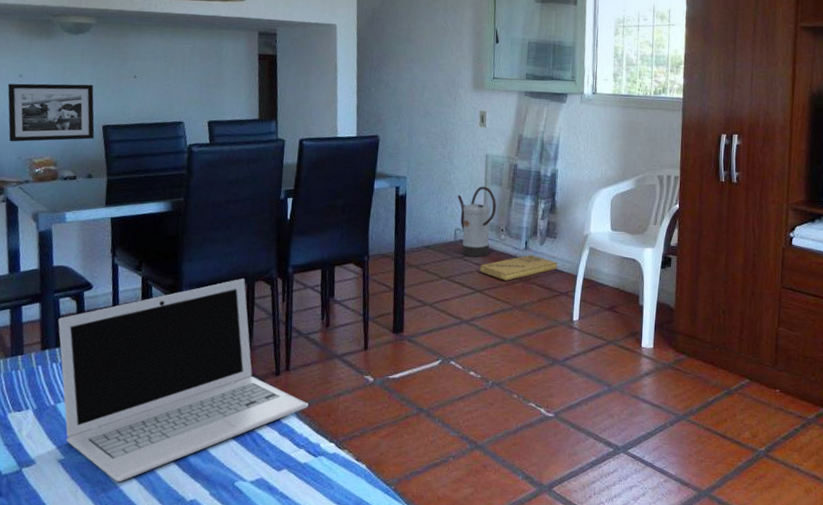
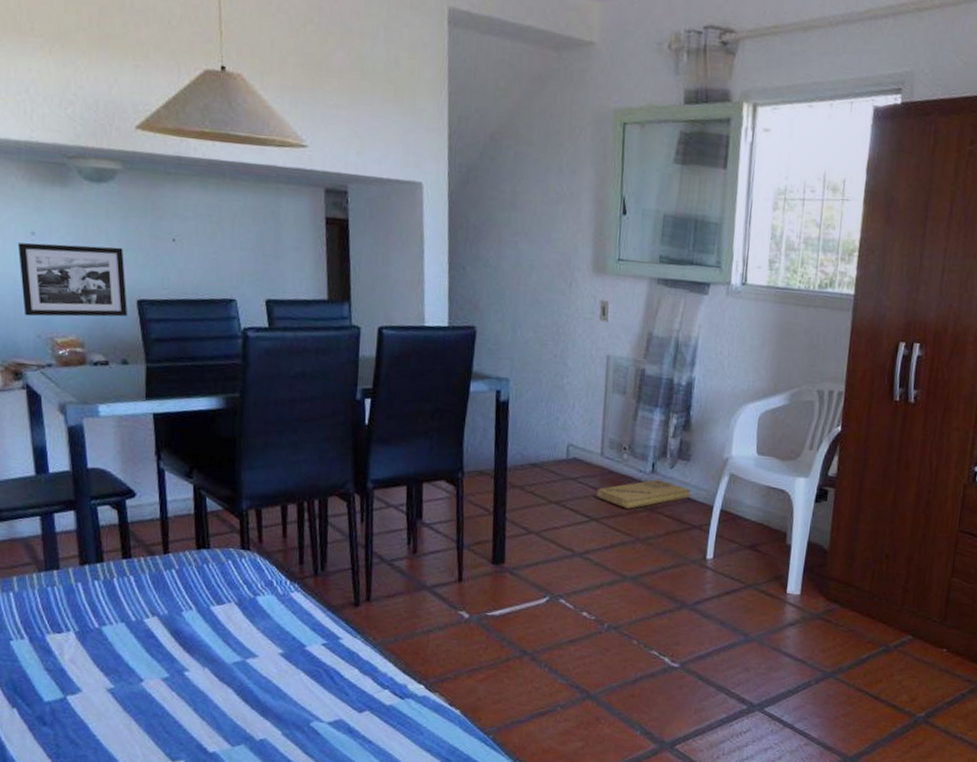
laptop: present [58,278,309,483] -> none [97,492,394,717]
watering can: present [457,186,496,257] -> none [571,394,618,480]

